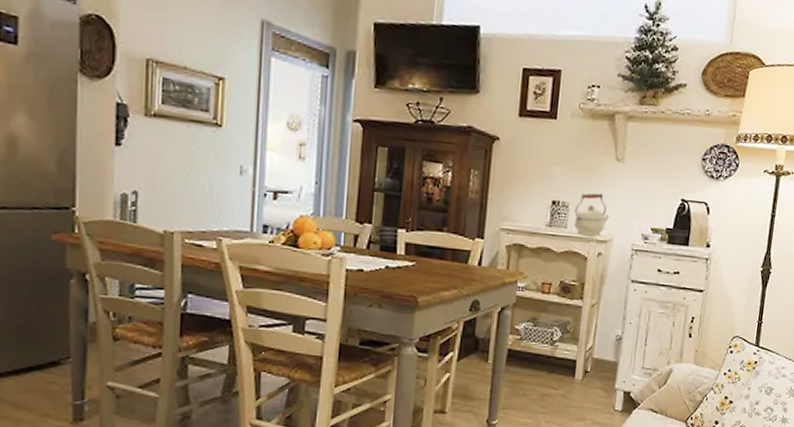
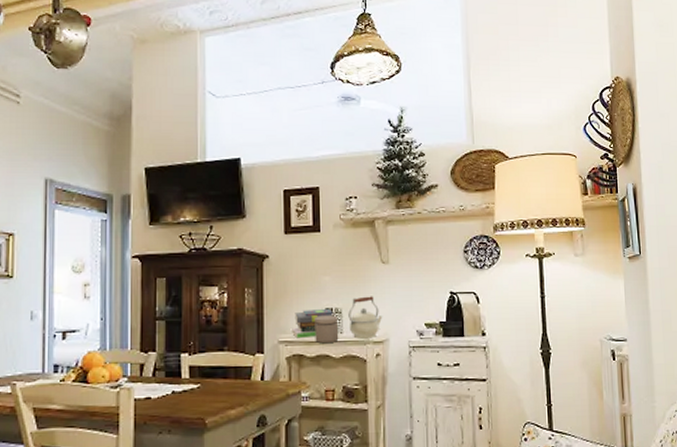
books: none [515,199,560,229] -> present [292,308,333,339]
jar: none [538,207,564,237] -> present [315,315,339,344]

